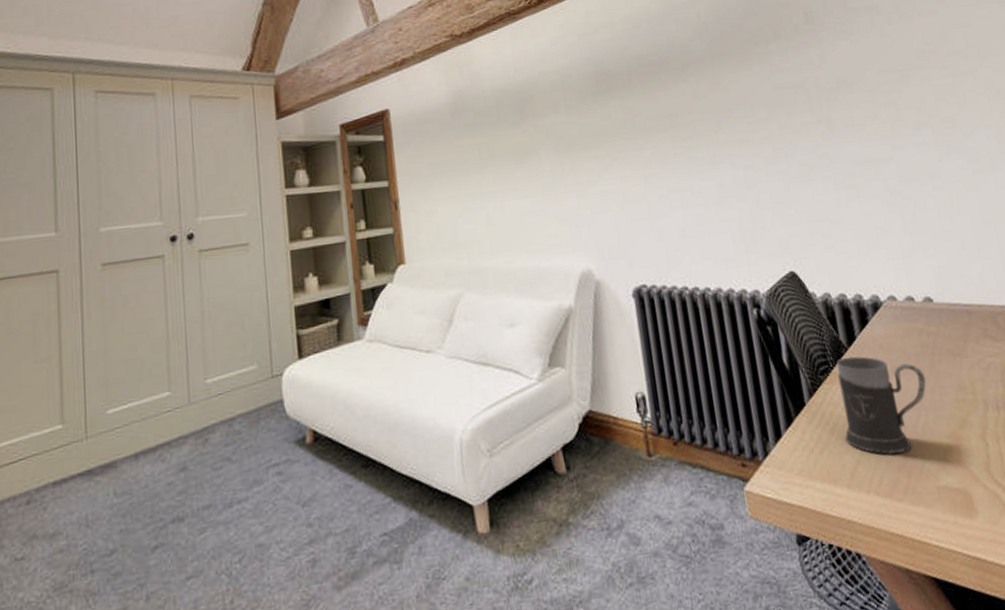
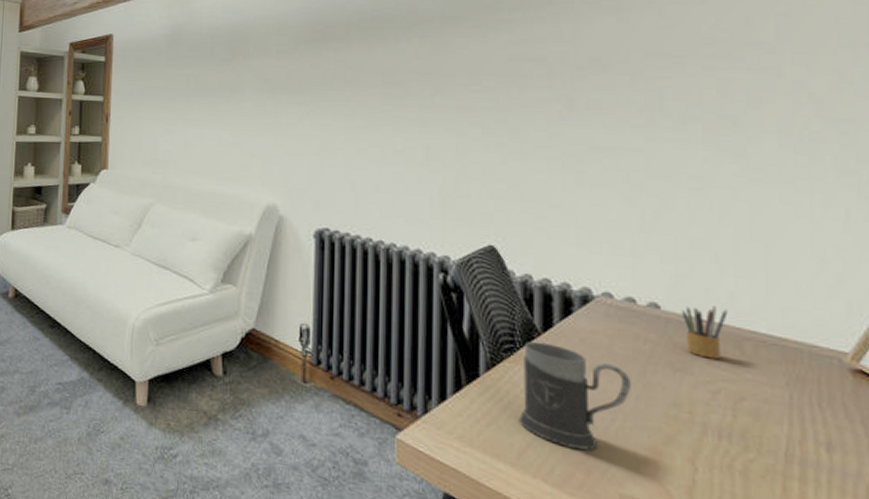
pencil box: none [948,290,985,339] -> present [681,306,728,360]

